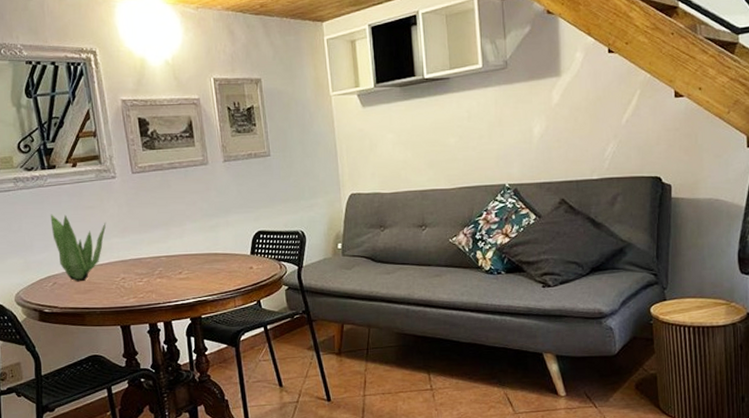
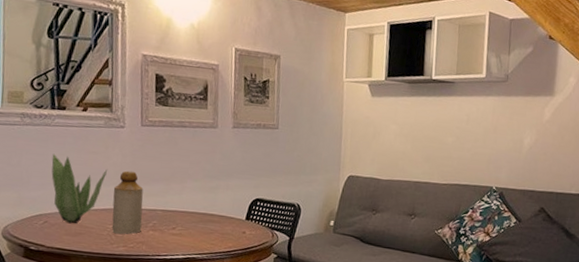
bottle: none [114,221,149,285] -> present [111,170,143,234]

